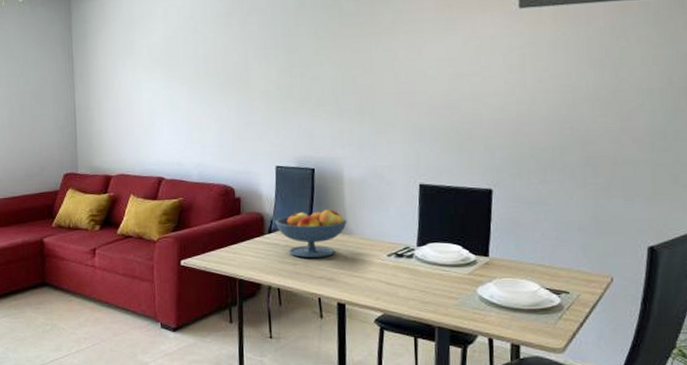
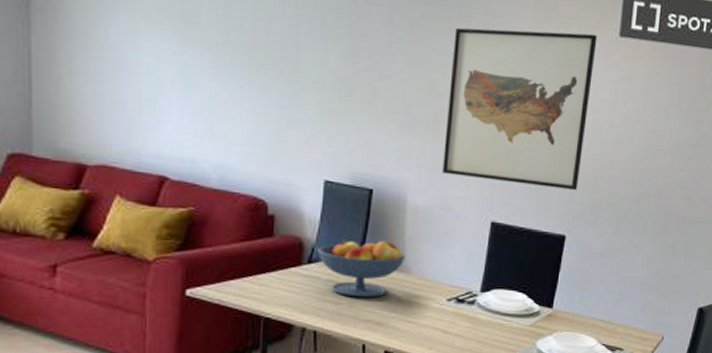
wall art: none [368,11,498,149] -> present [442,27,598,191]

